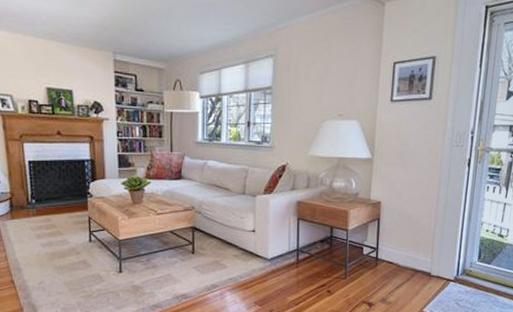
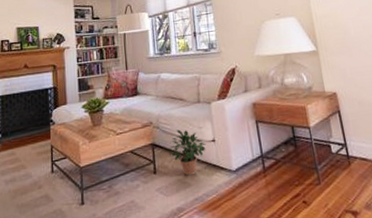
potted plant: none [209,217,245,259] -> present [169,129,206,176]

